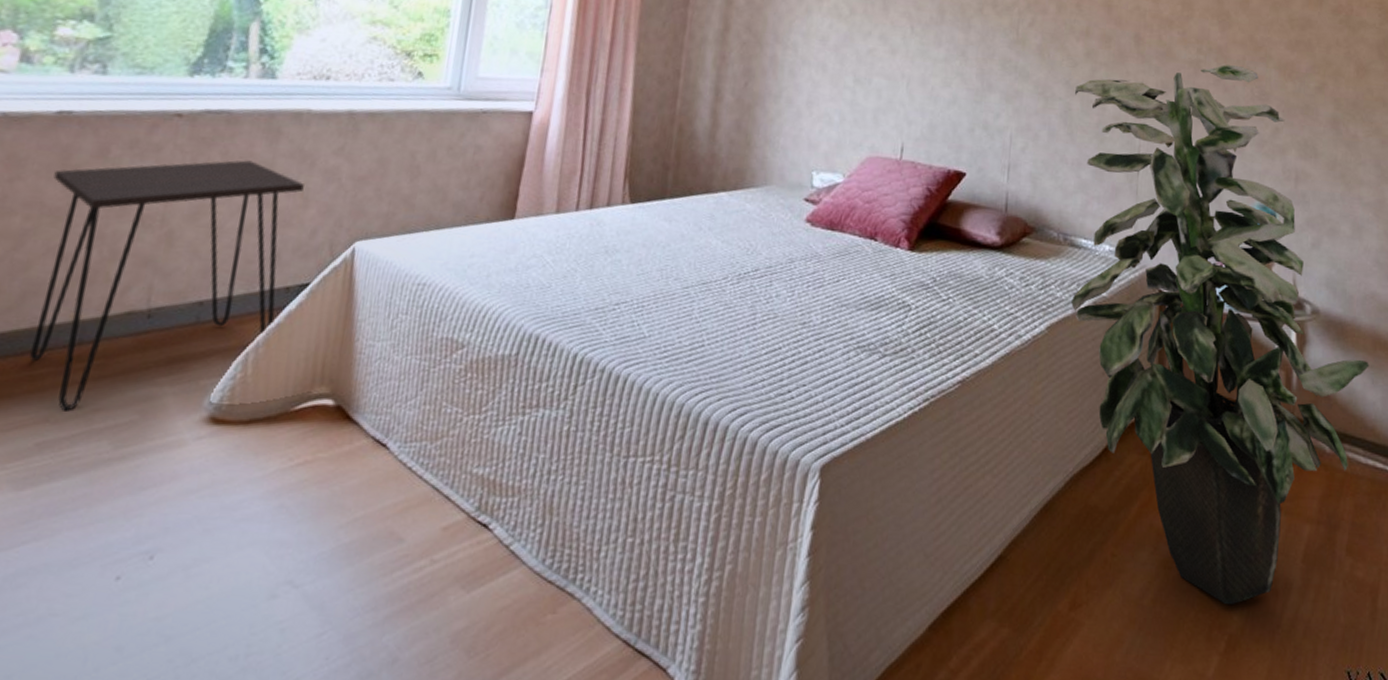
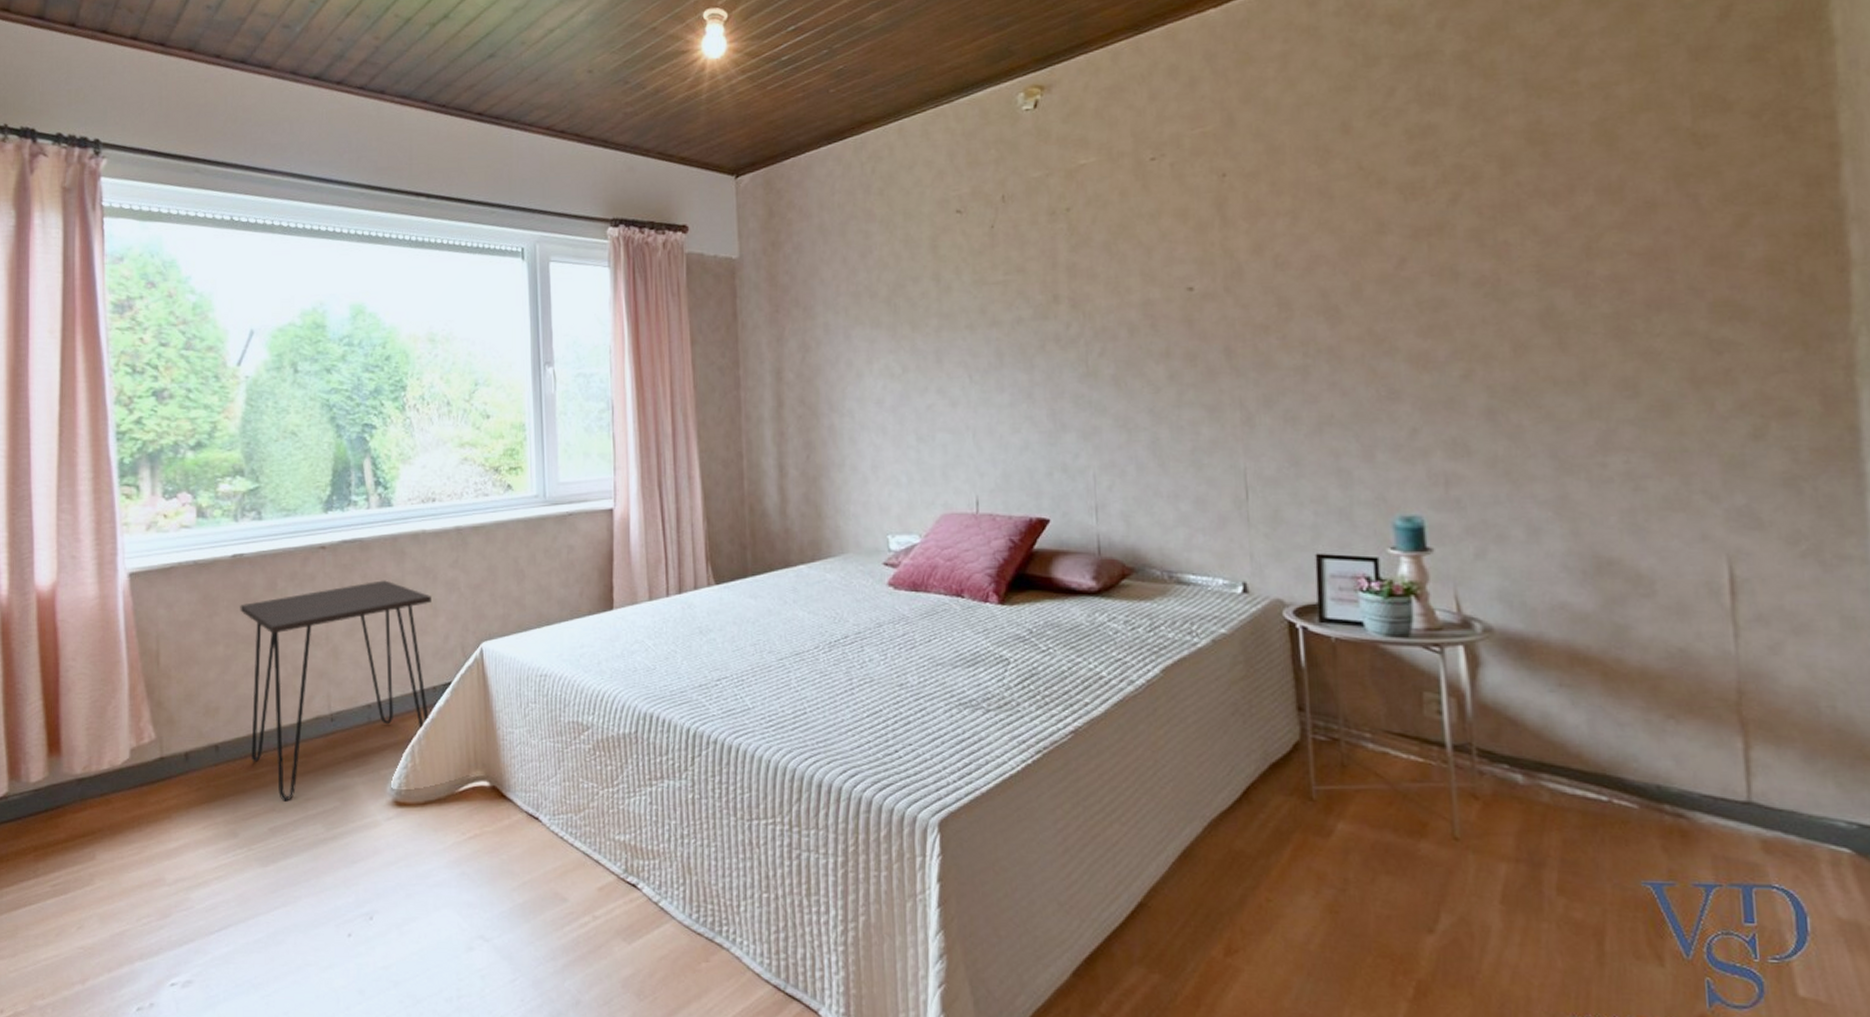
indoor plant: present [1071,65,1369,604] -> none [1160,365,1566,949]

